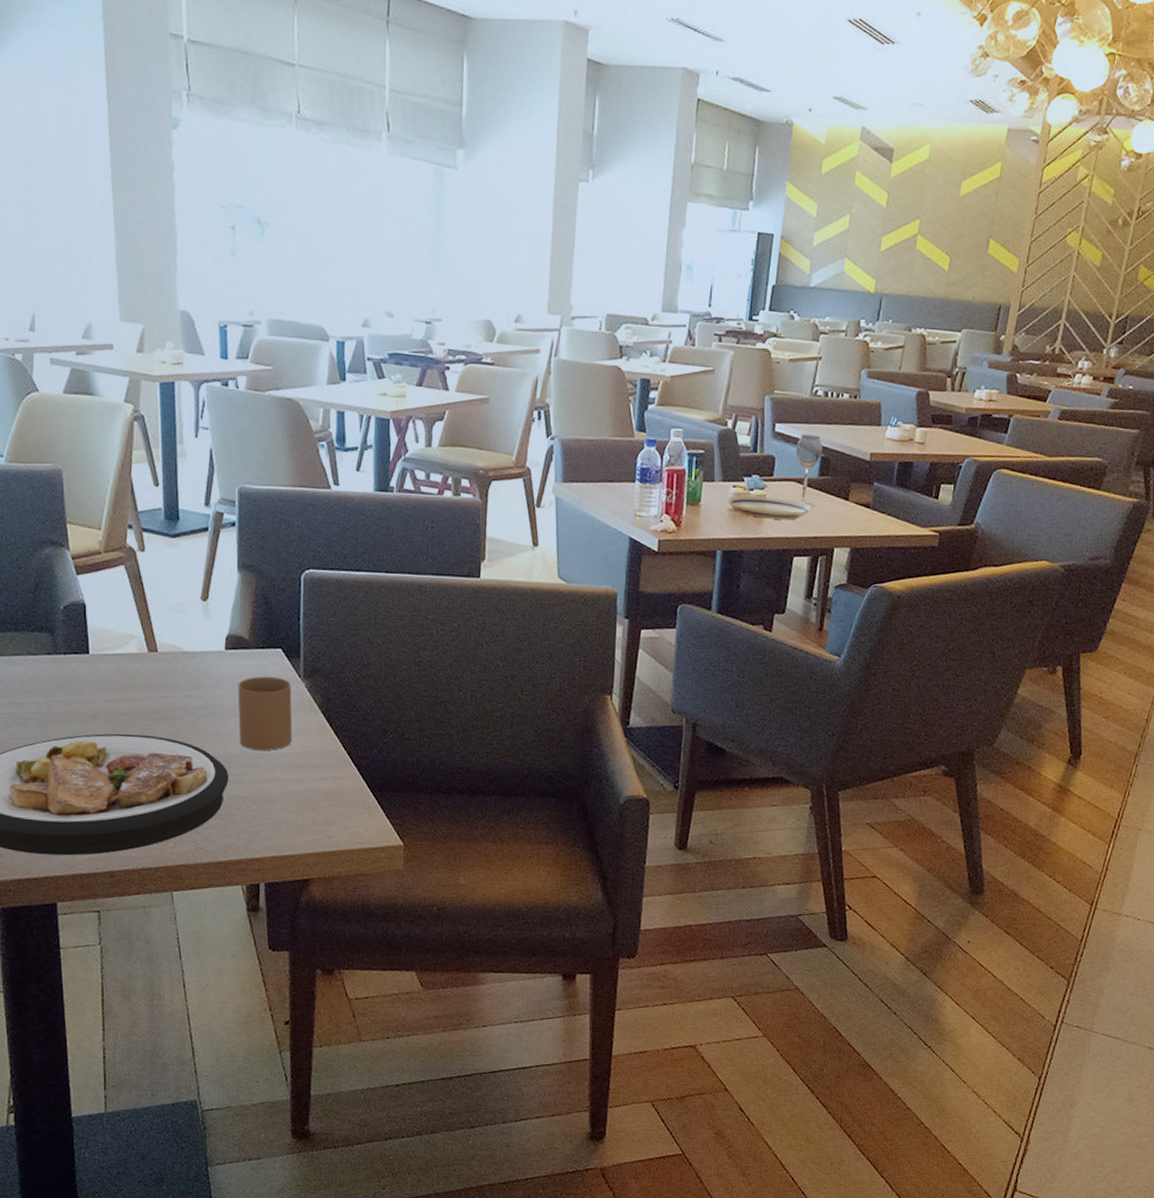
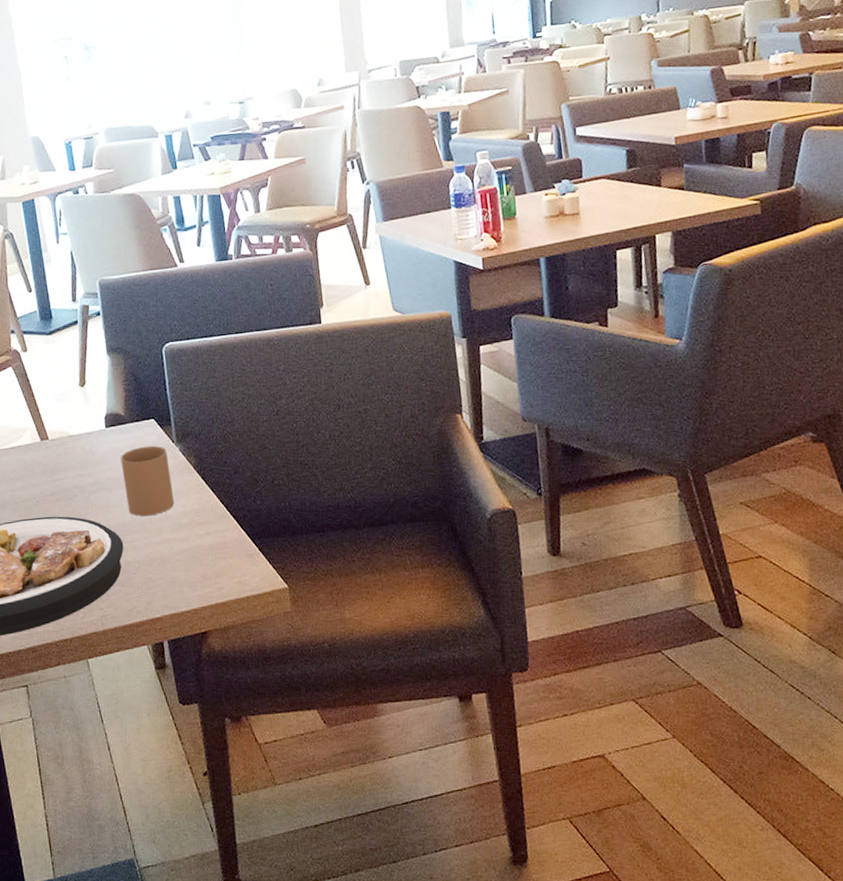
plate: present [727,496,813,520] -> none [541,197,627,220]
wineglass: present [796,434,822,509] -> none [600,131,628,201]

